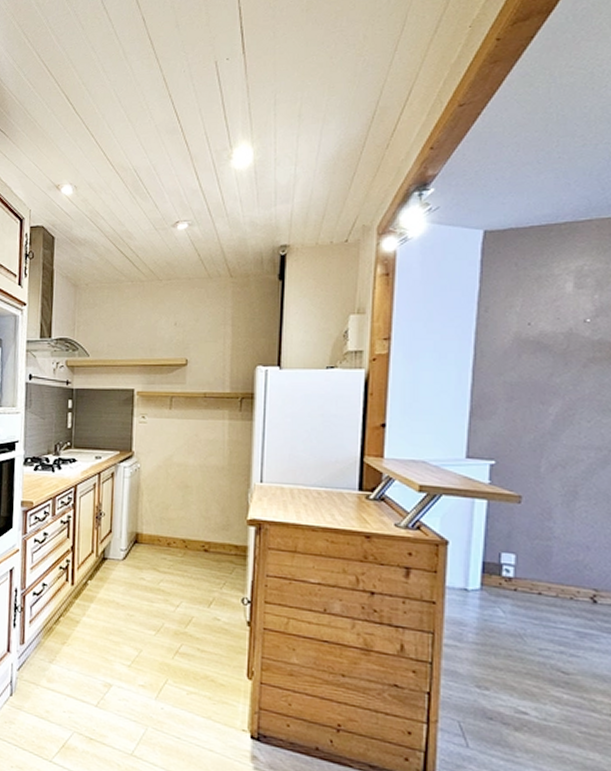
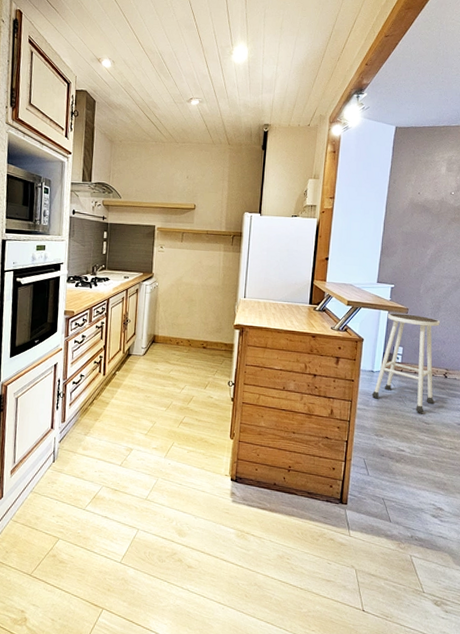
stool: none [466,502,578,657] -> present [371,313,440,413]

